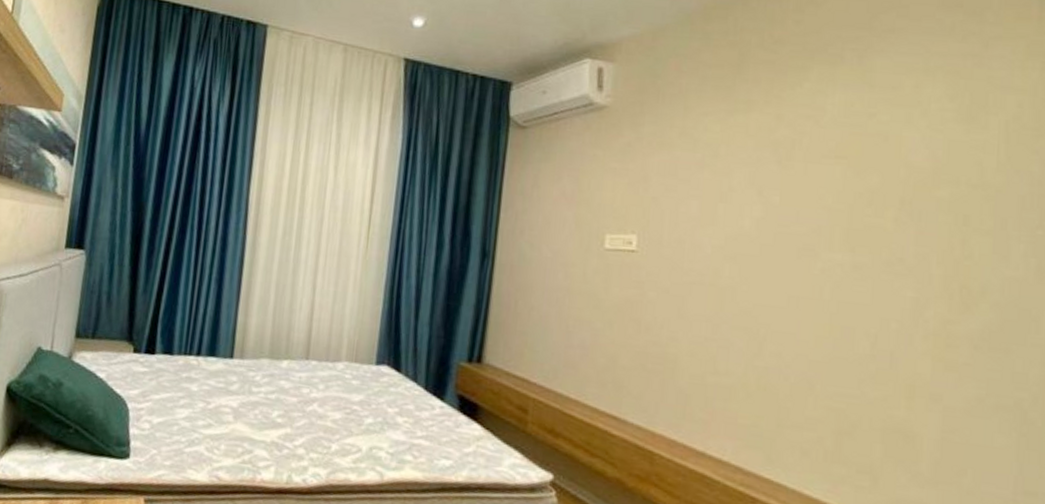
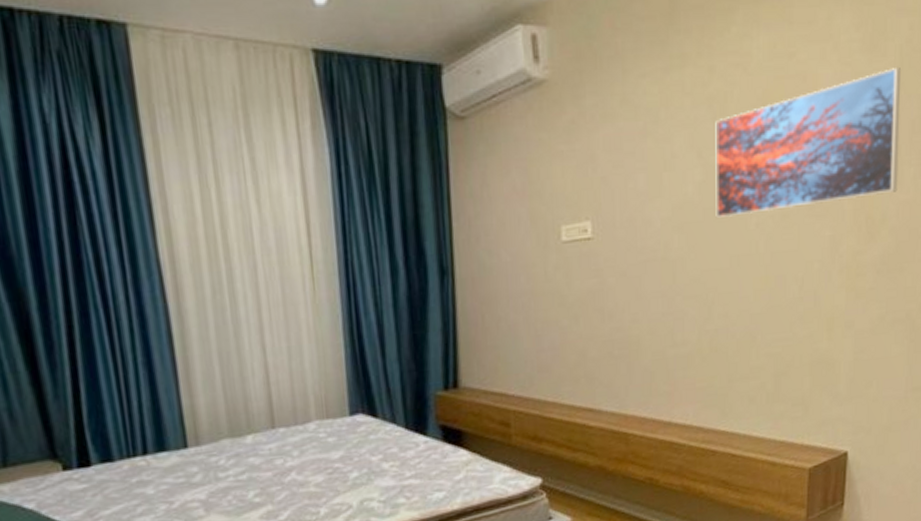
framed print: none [774,141,1007,266] -> present [715,66,901,218]

